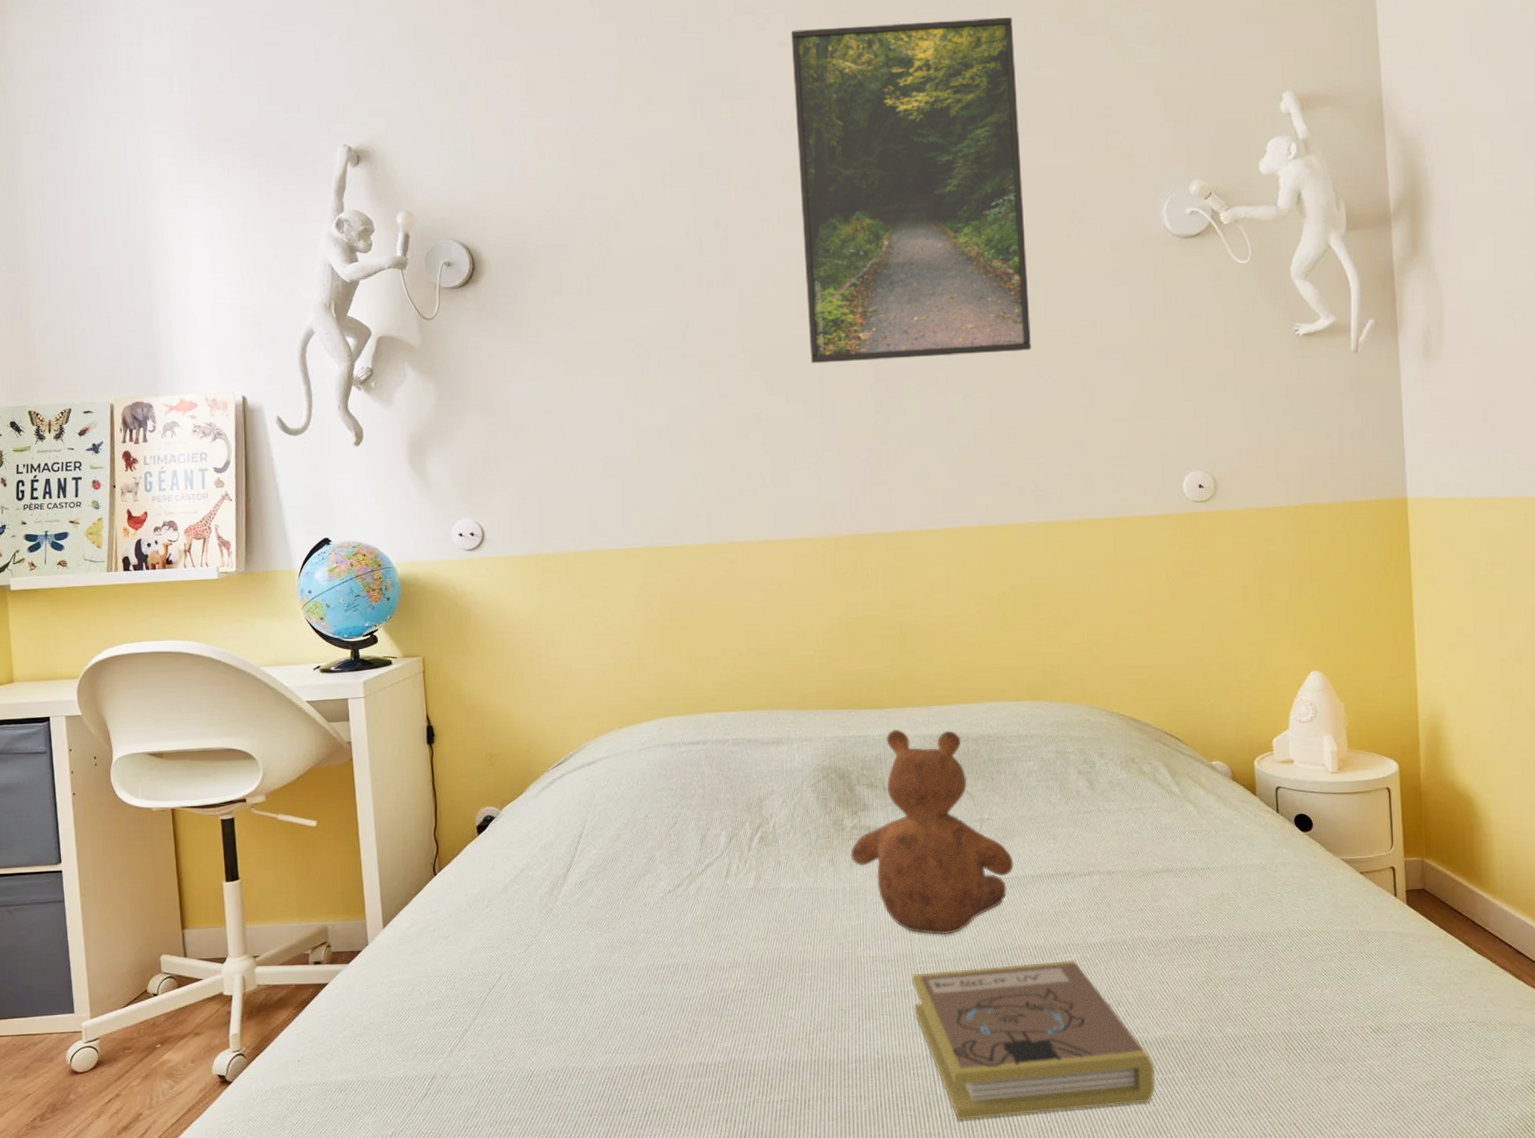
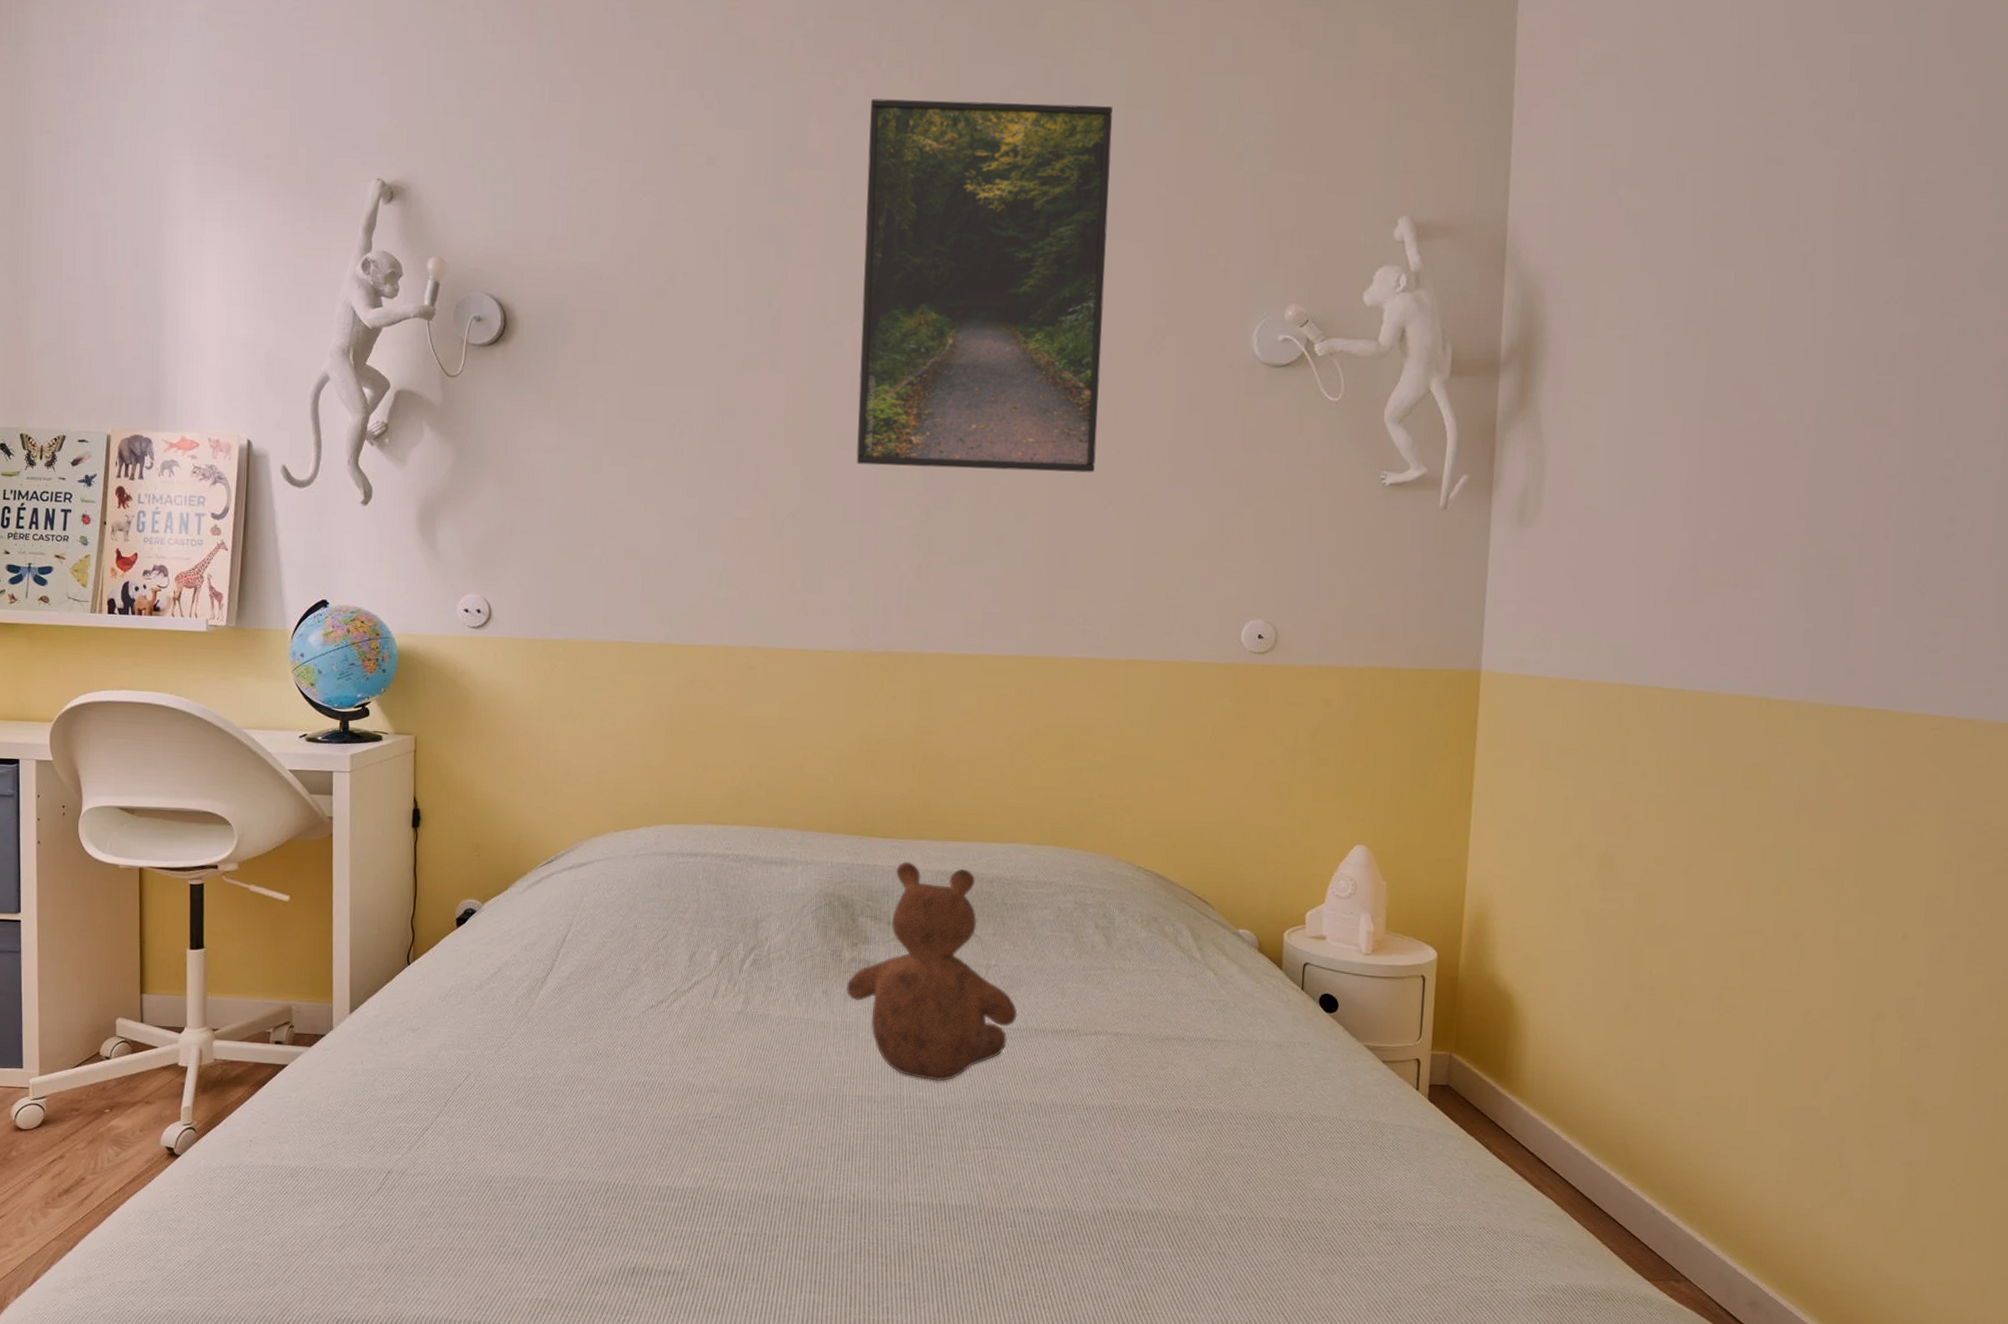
book: present [912,959,1155,1121] -> none [896,1117,1143,1276]

